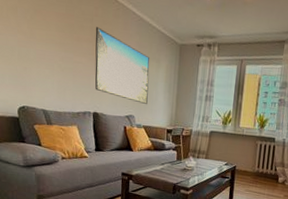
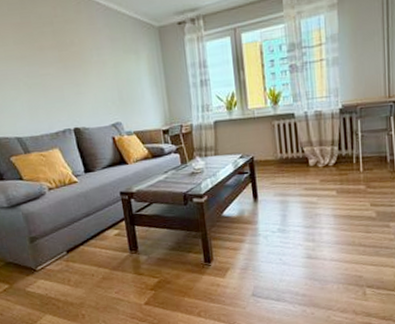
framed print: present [95,27,150,105] -> none [57,29,134,107]

